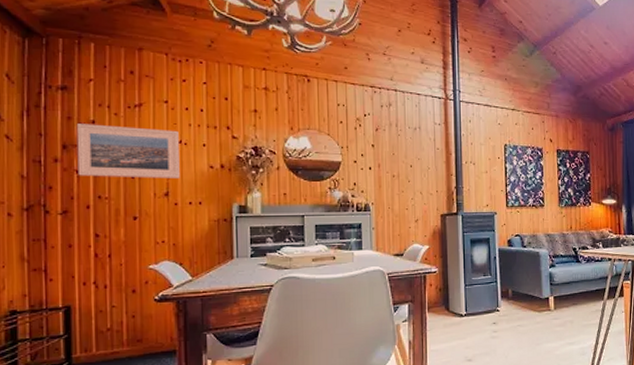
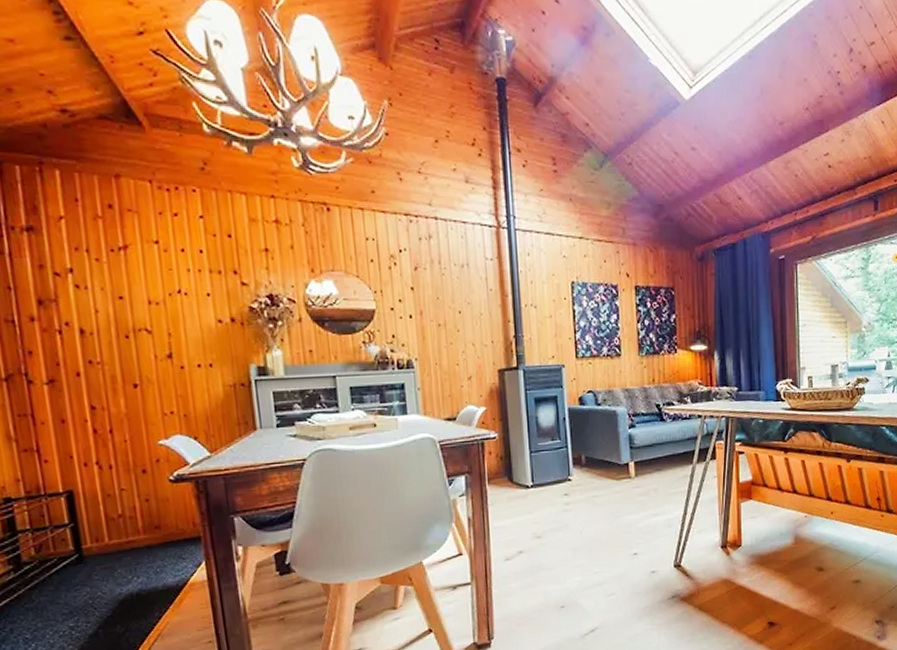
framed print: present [76,124,180,178] -> none [50,272,184,338]

